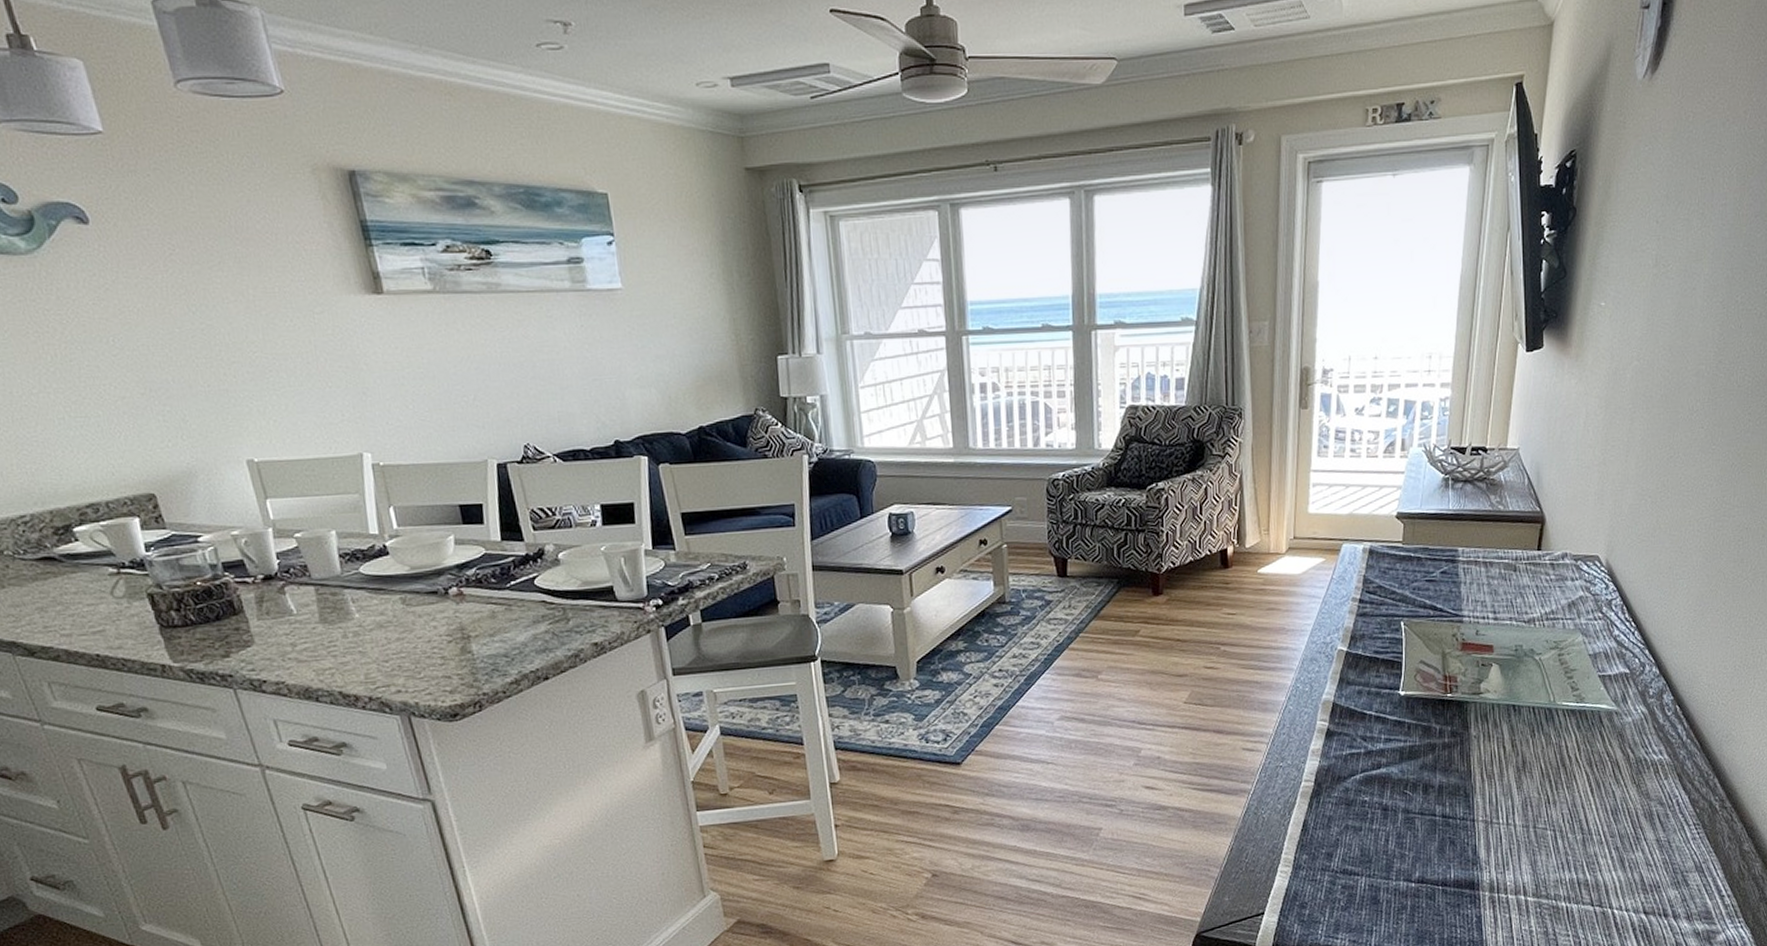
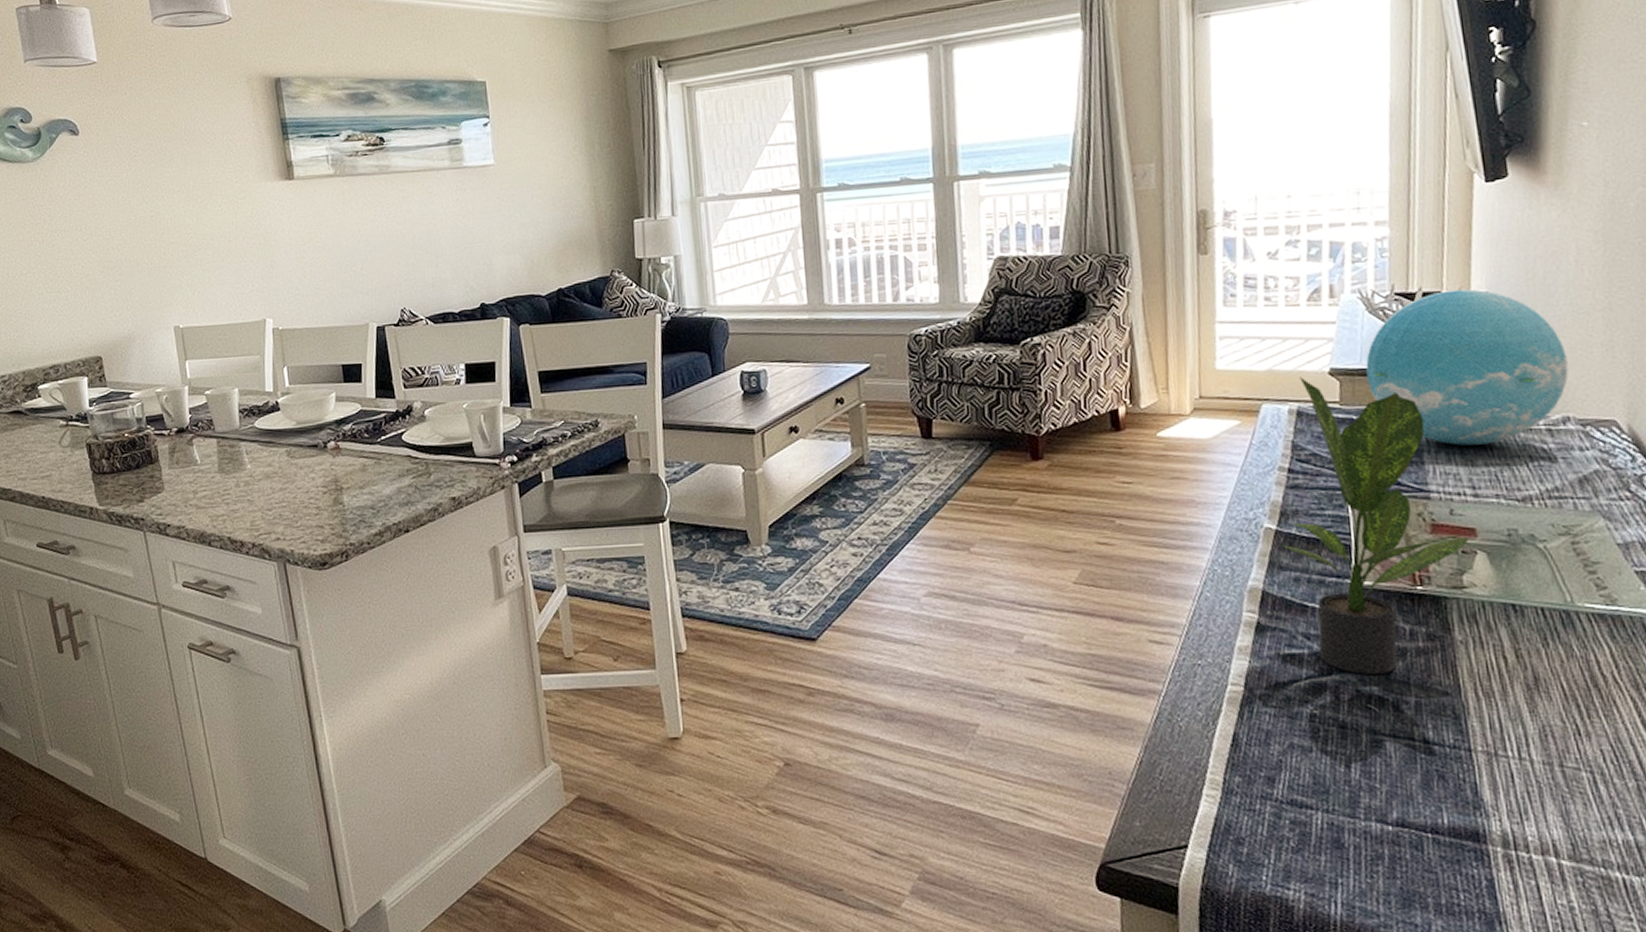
potted plant: none [1350,520,1489,767] -> present [1281,377,1470,674]
decorative ball: none [1424,445,1570,578] -> present [1366,289,1569,446]

